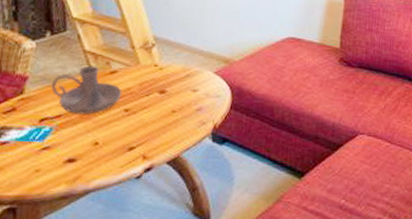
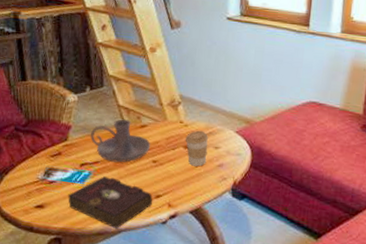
book: none [23,131,125,191] -> present [67,176,153,229]
coffee cup: none [160,73,186,112] -> present [185,130,209,167]

